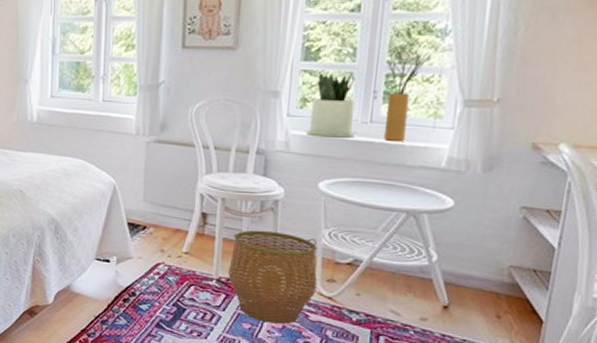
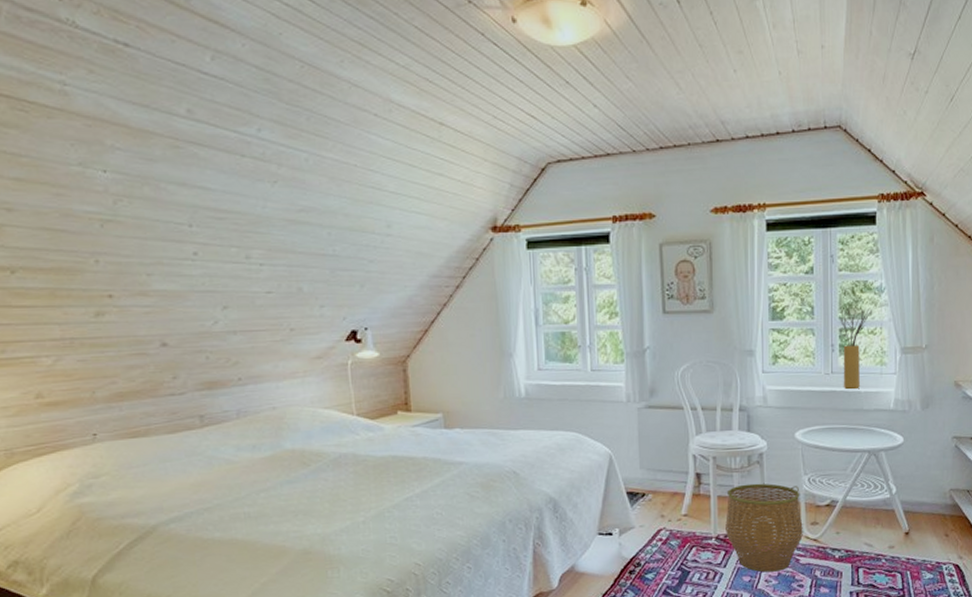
planter: present [306,73,357,139] -> none [780,330,821,391]

